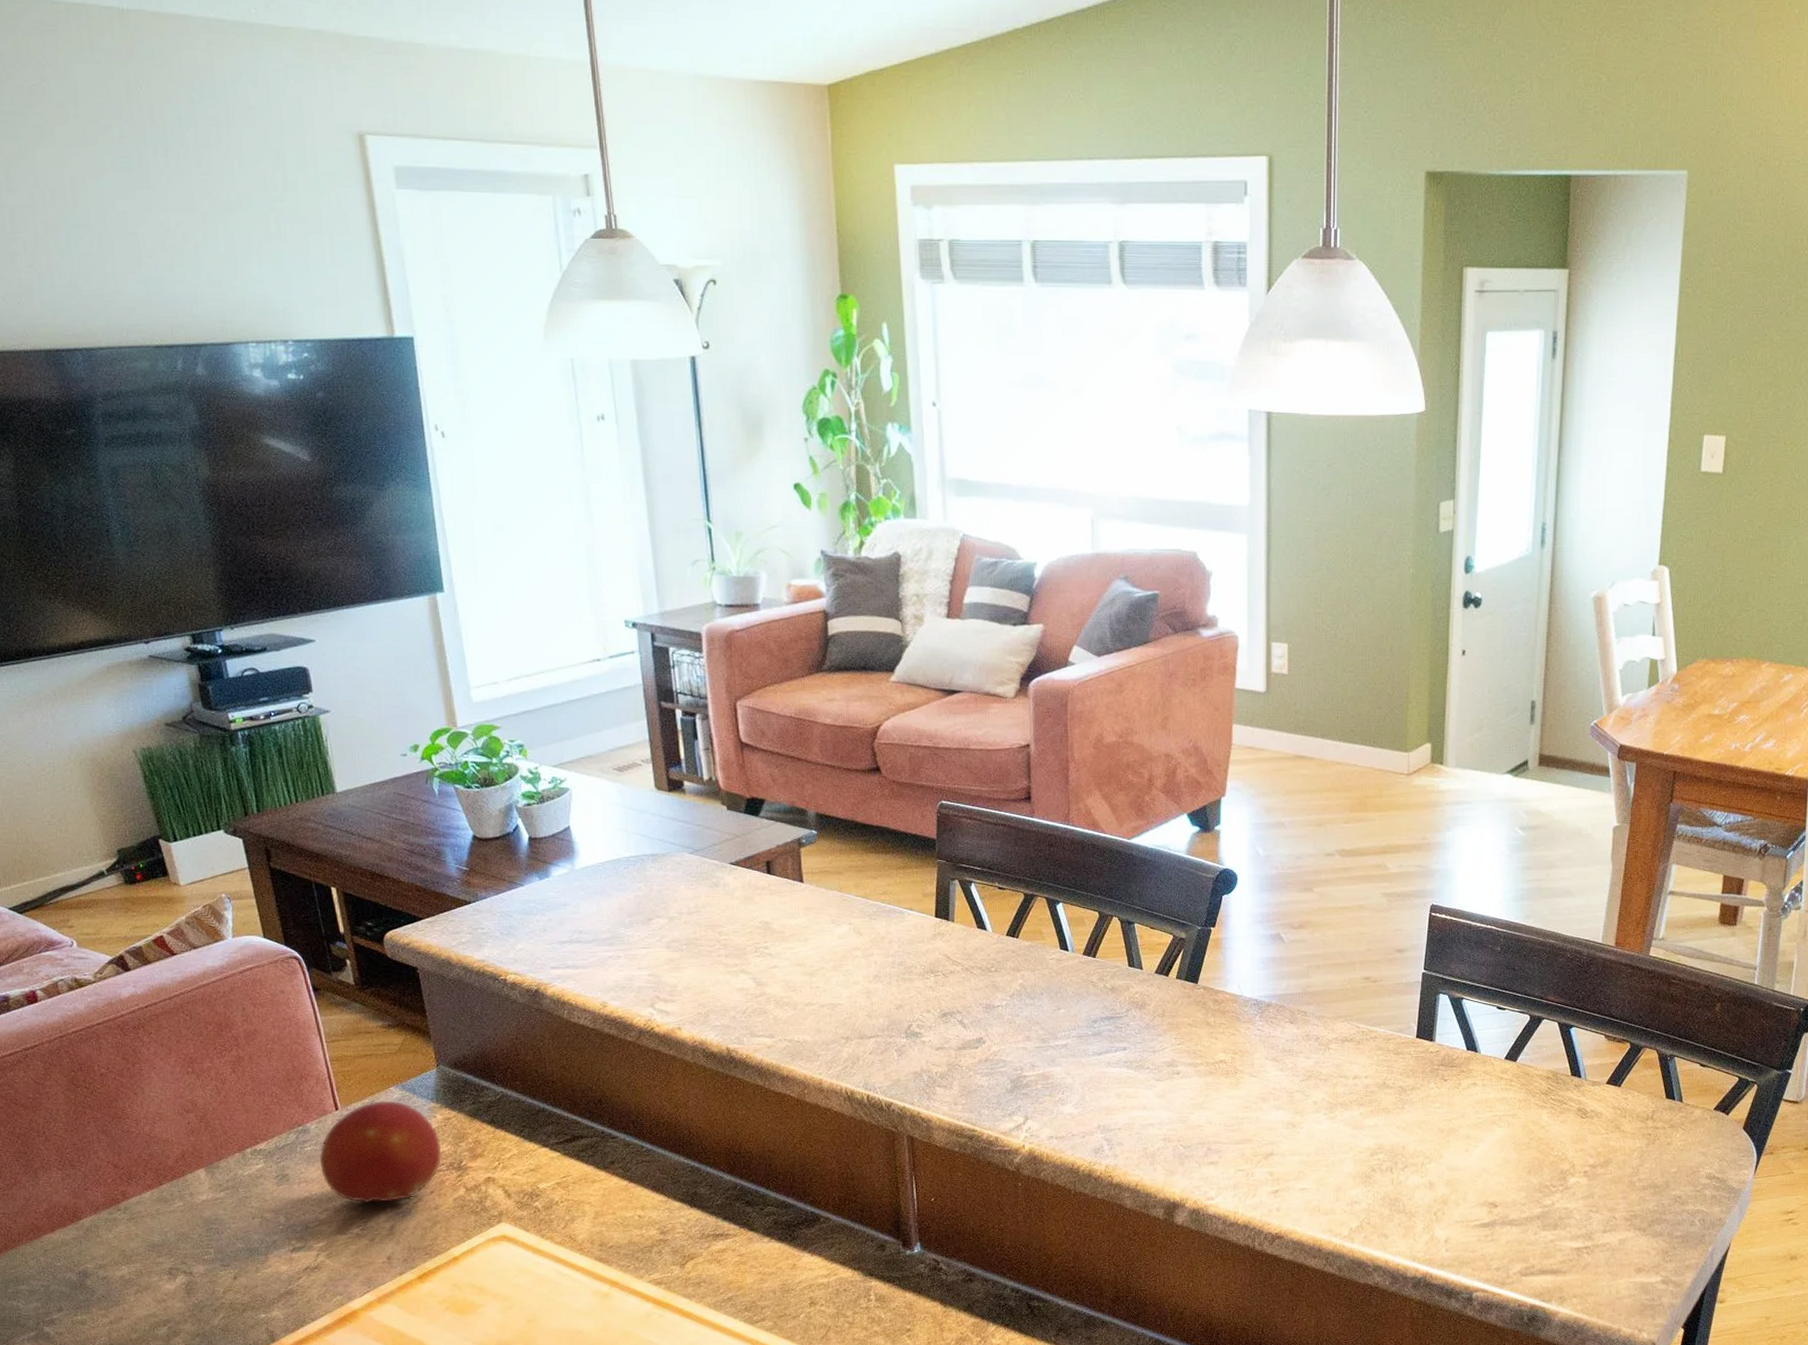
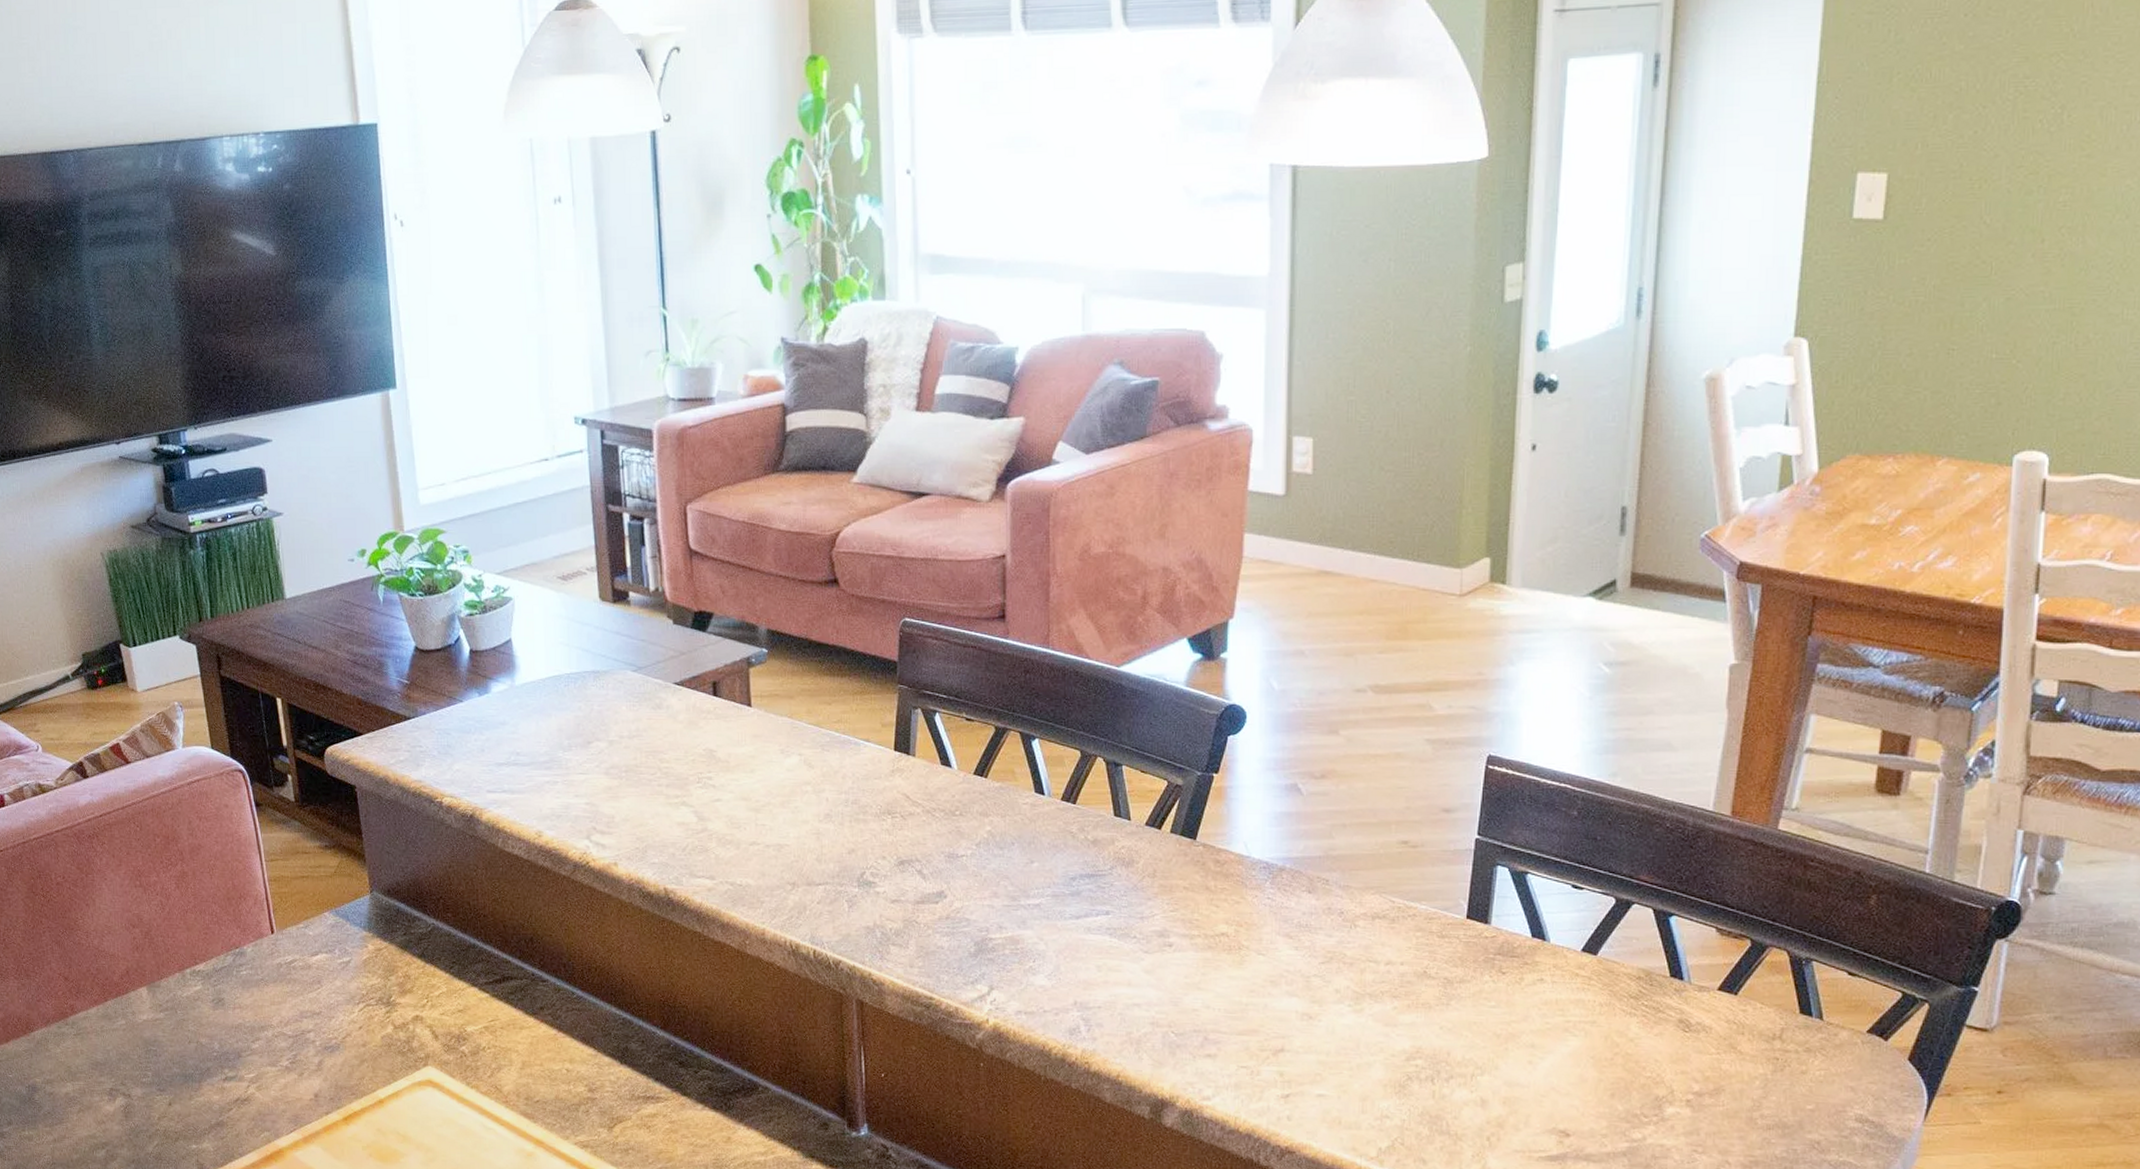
fruit: present [319,1100,442,1203] -> none [254,926,372,1035]

